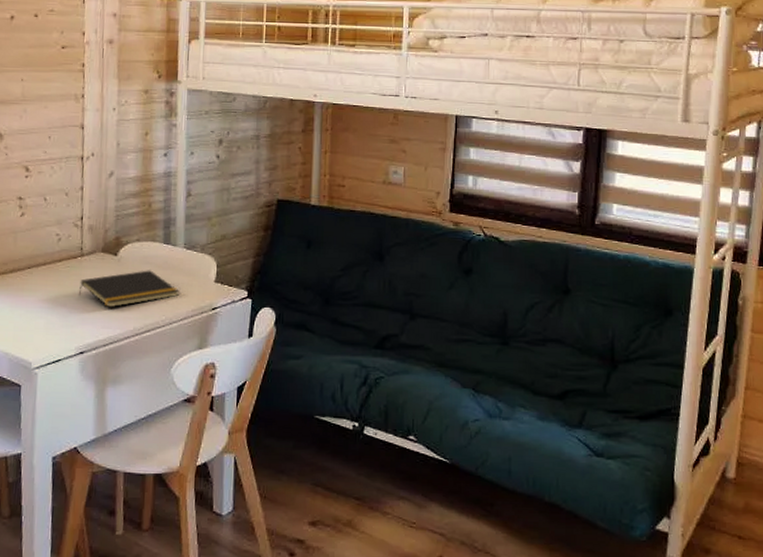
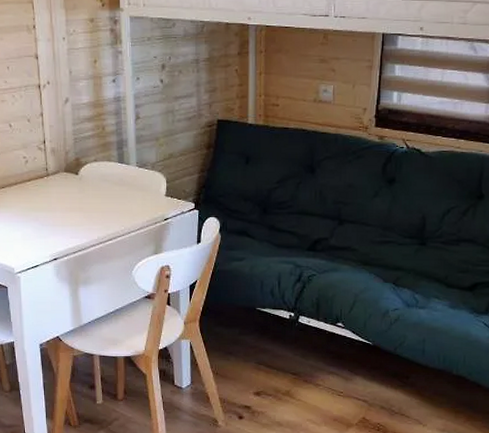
notepad: present [78,270,179,308] -> none [47,187,135,221]

